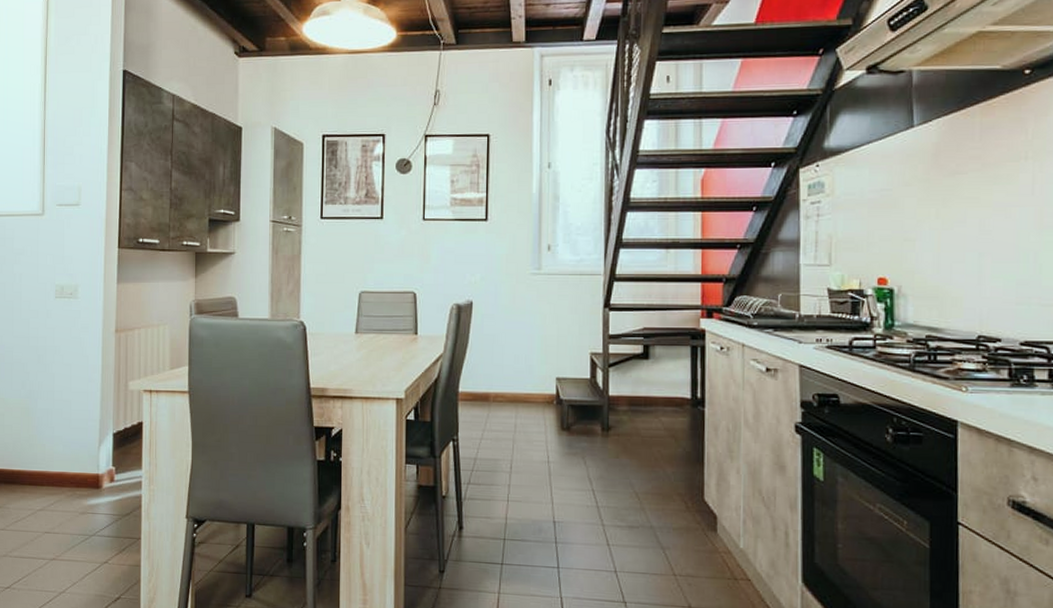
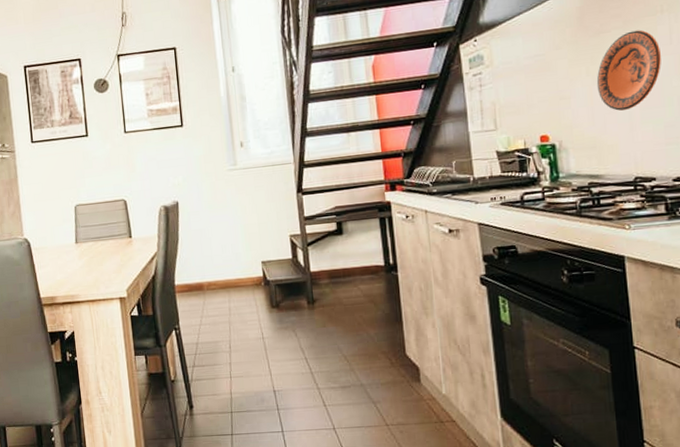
decorative plate: none [946,175,1020,261] -> present [596,30,661,111]

